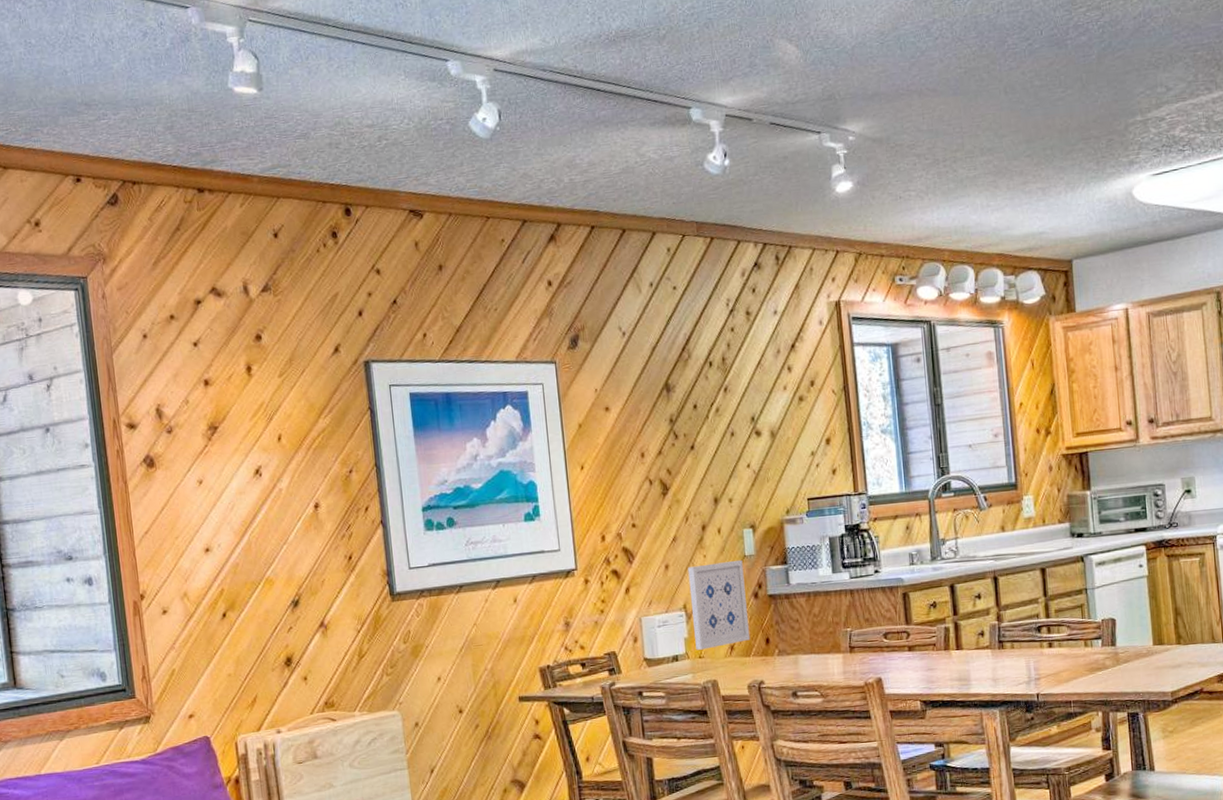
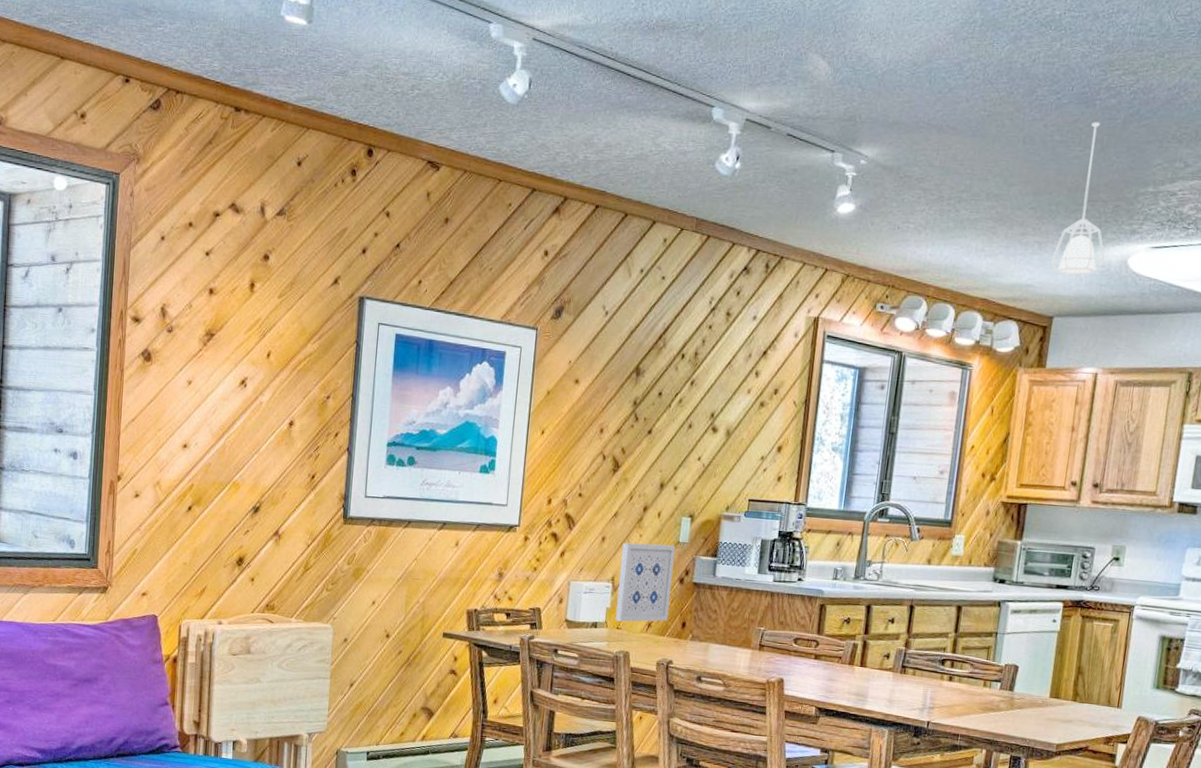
pendant lamp: none [1057,61,1111,217] -> present [1050,122,1106,276]

